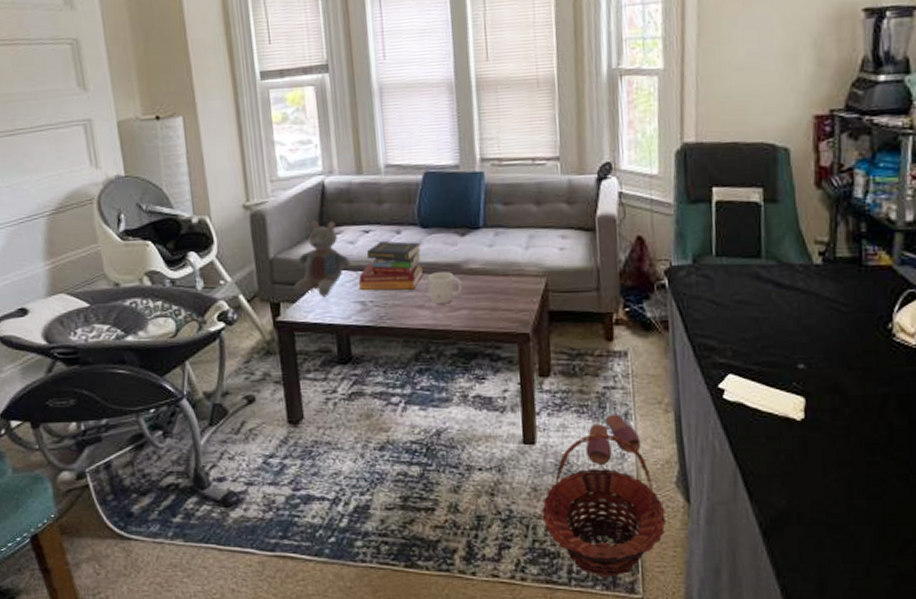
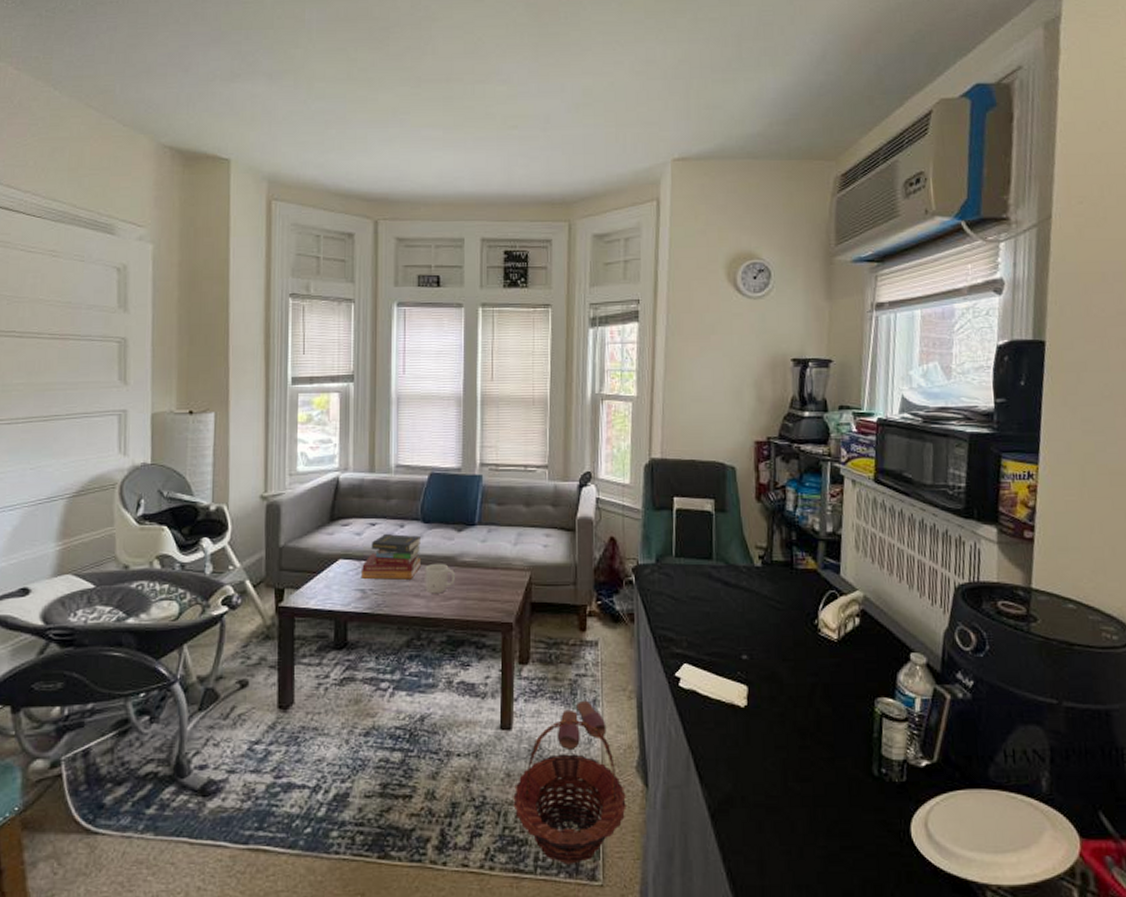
stuffed animal: present [293,220,352,296] -> none [299,512,356,584]

